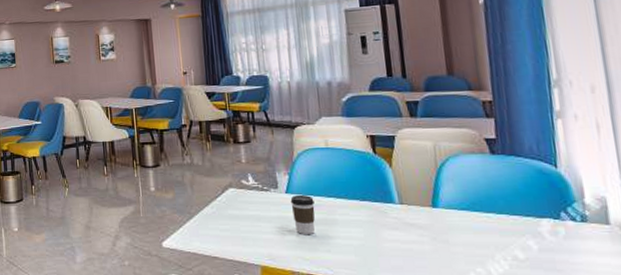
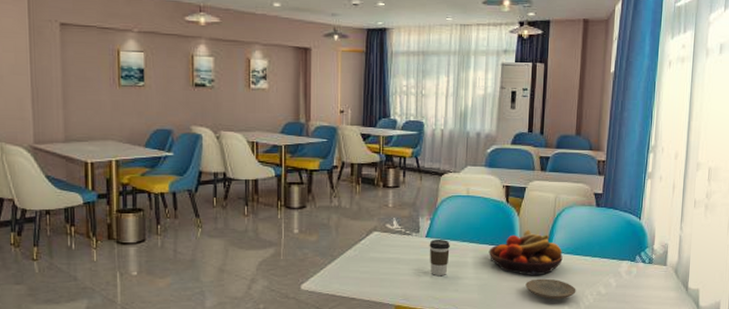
fruit bowl: none [360,183,457,236] -> present [488,229,563,276]
plate: none [413,239,483,264] -> present [525,278,576,300]

